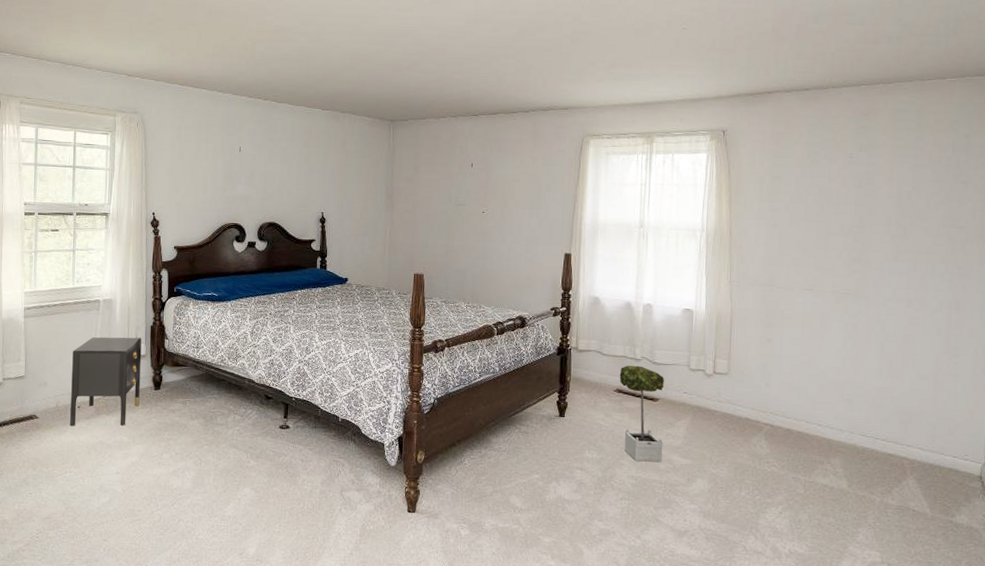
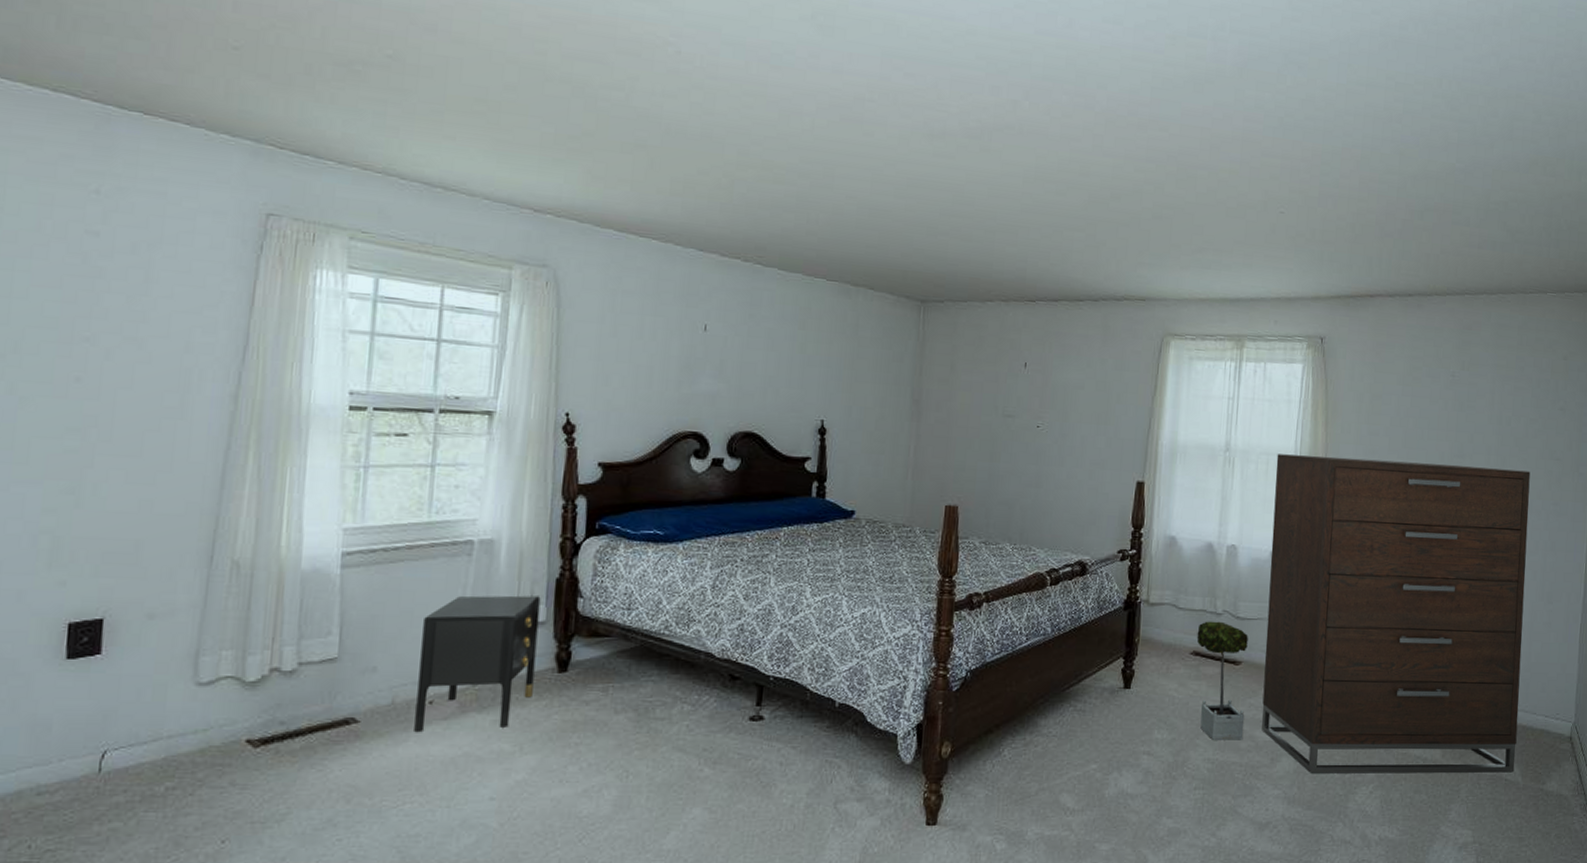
dresser: none [678,229,932,505] -> present [1262,454,1531,774]

